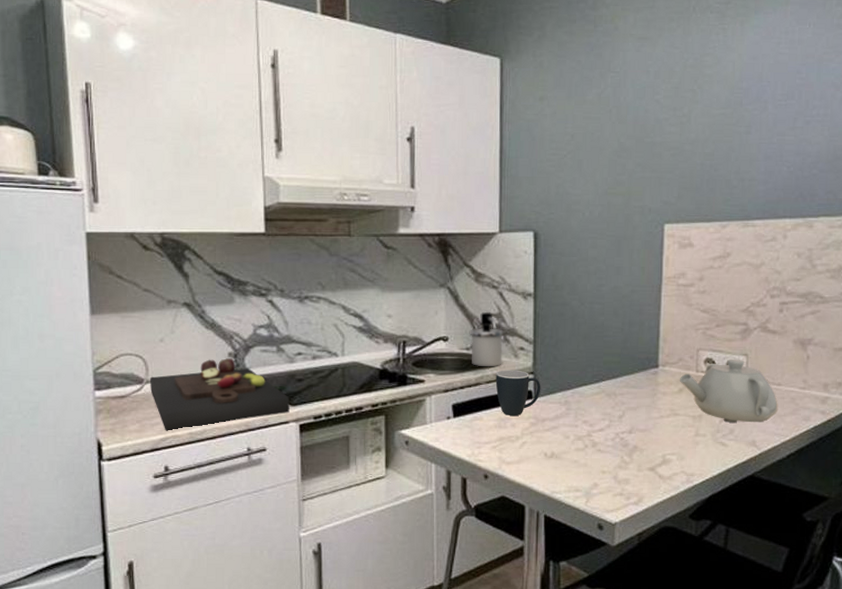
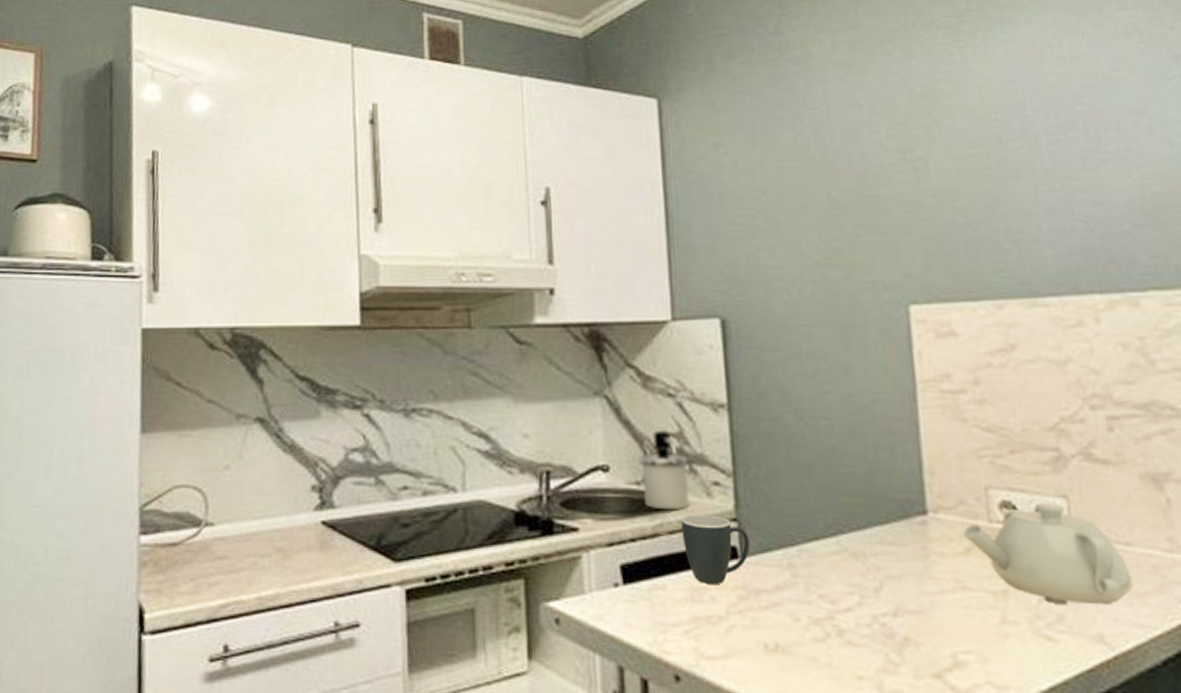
cutting board: present [150,358,290,430] -> none [210,493,392,593]

